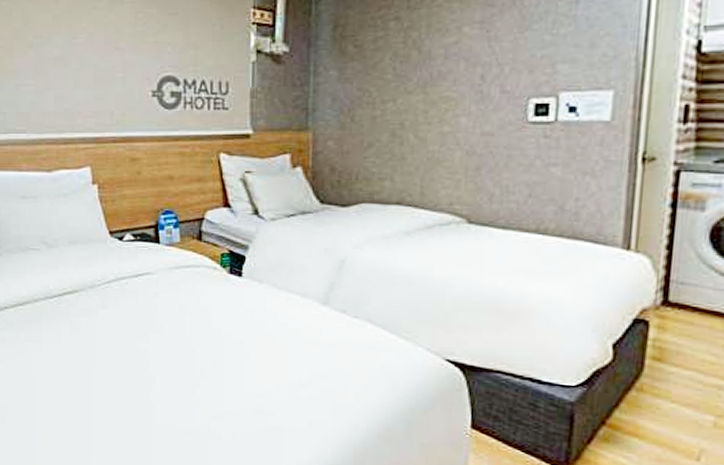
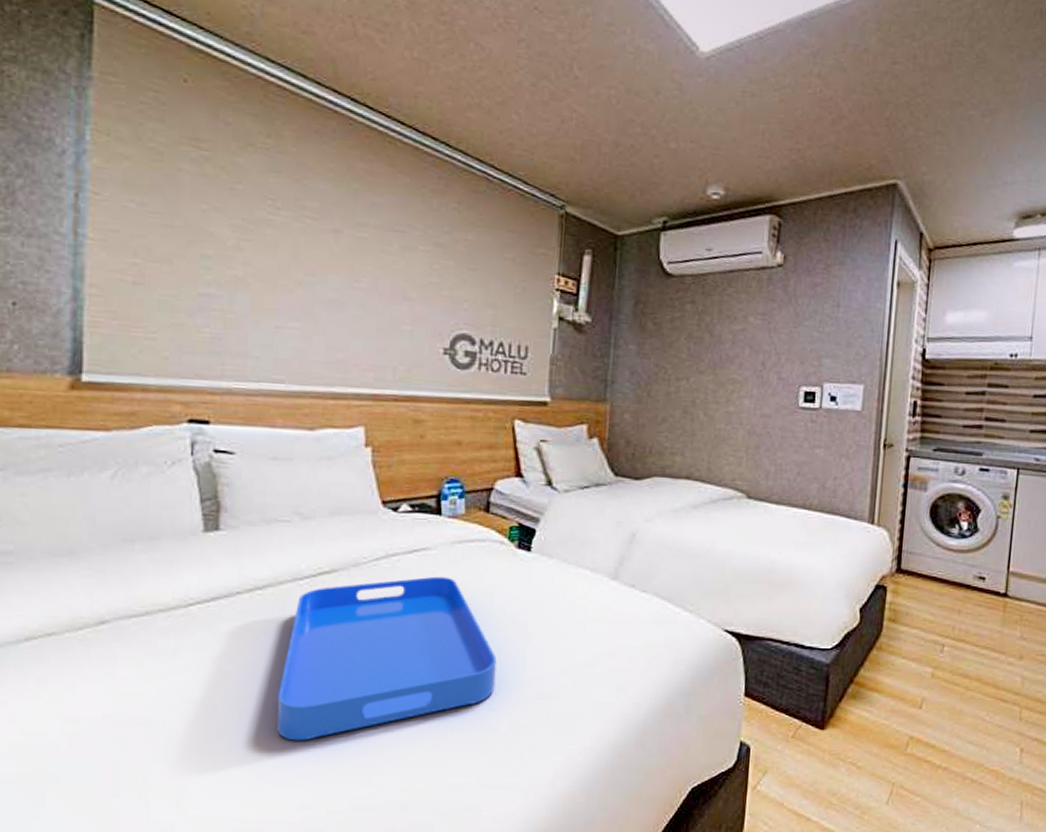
serving tray: none [40,298,216,431] -> present [276,576,497,741]

